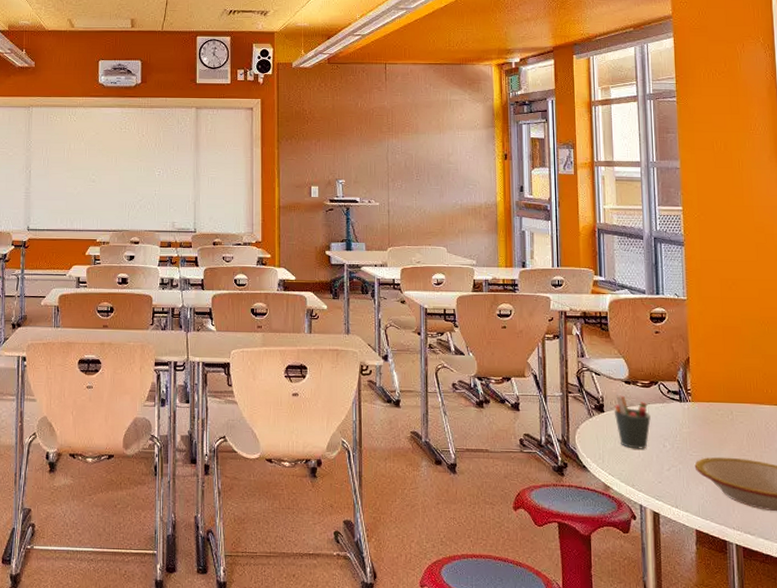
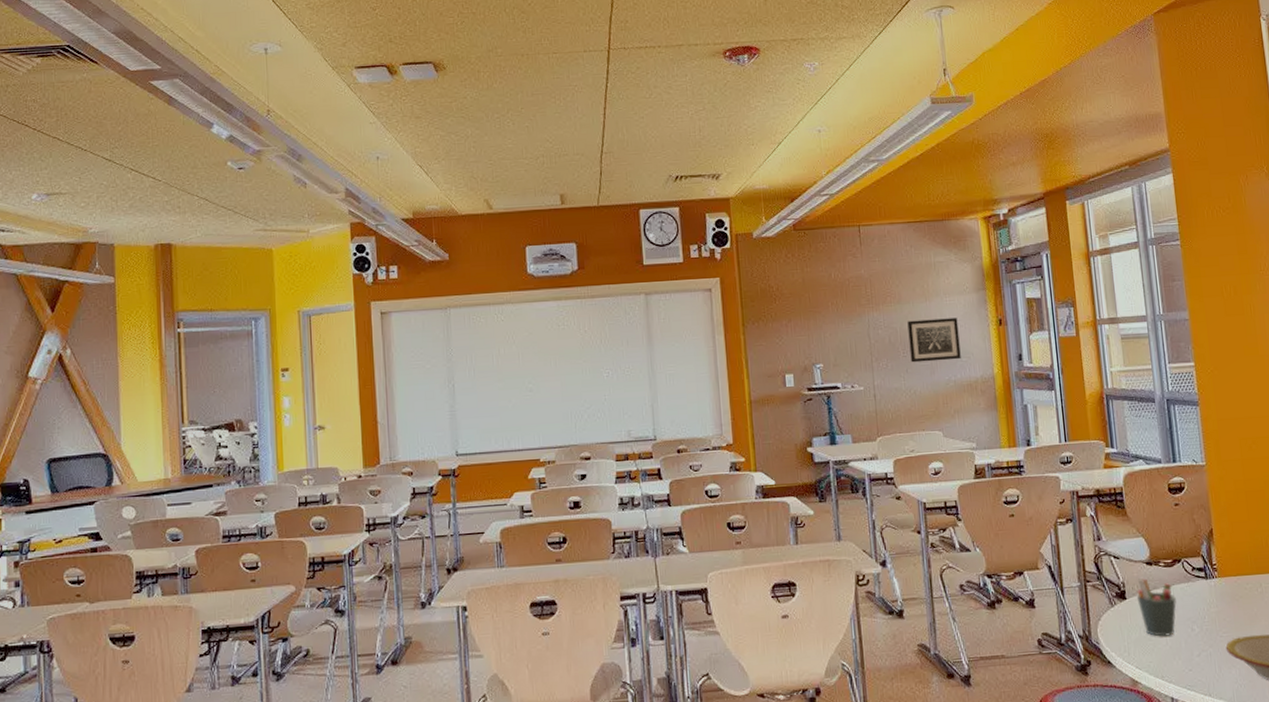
wall art: none [422,149,468,186] -> present [907,317,961,363]

